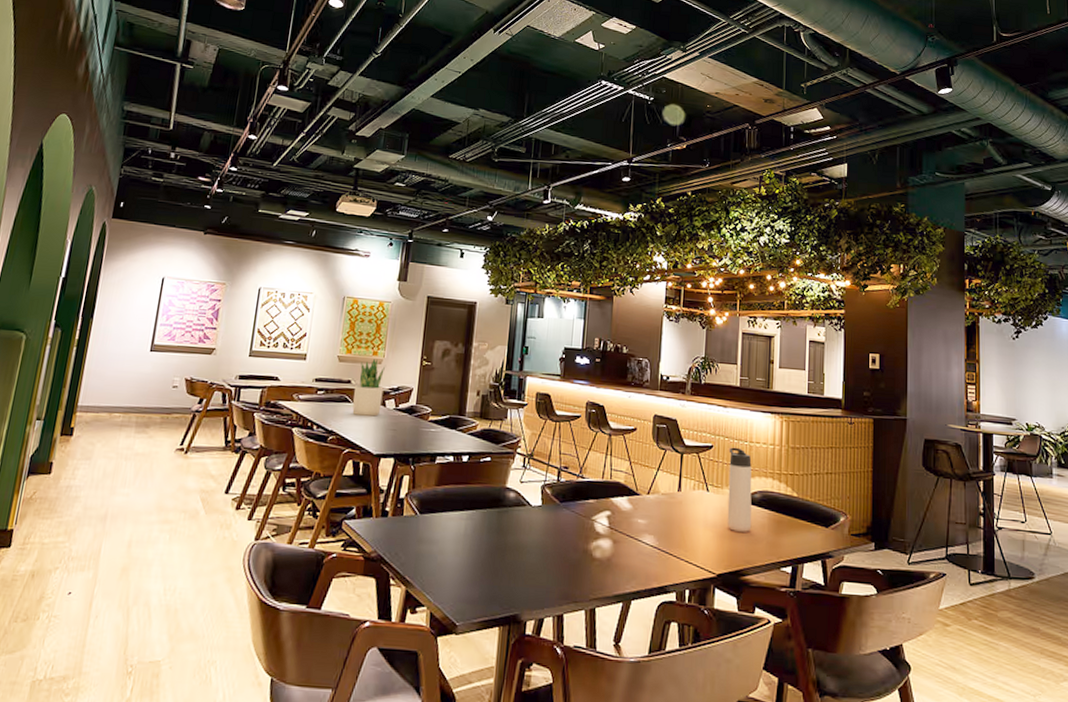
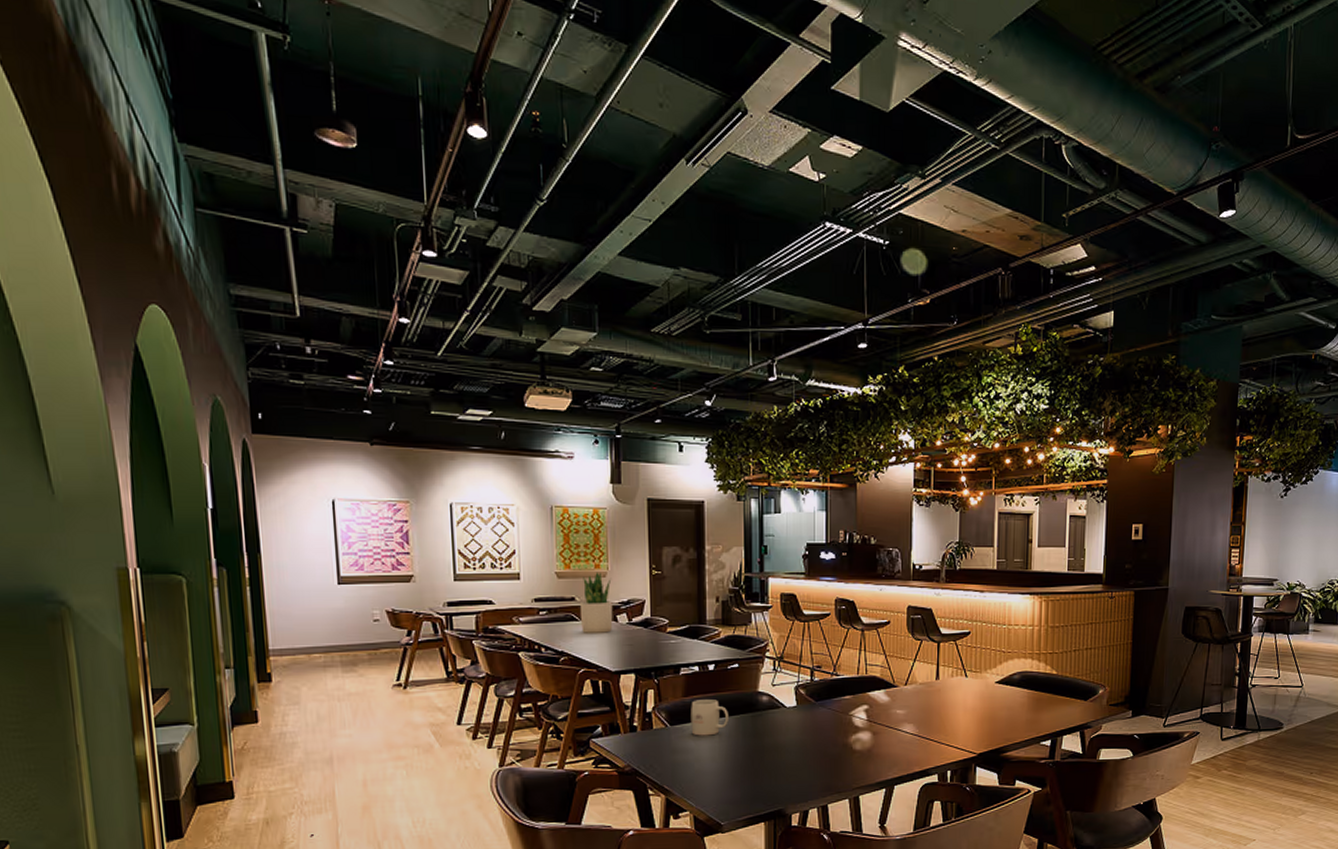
mug: none [438,490,476,528] -> present [691,699,729,736]
thermos bottle: present [727,447,752,532] -> none [986,631,1012,713]

